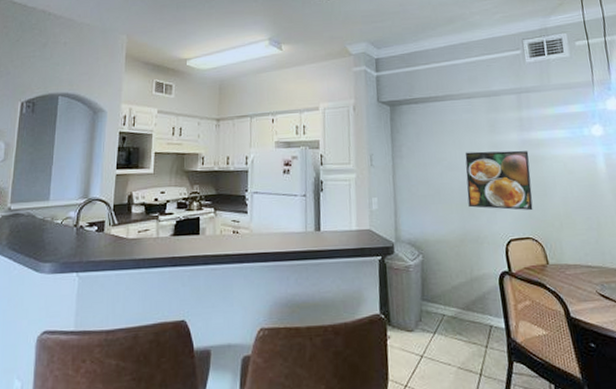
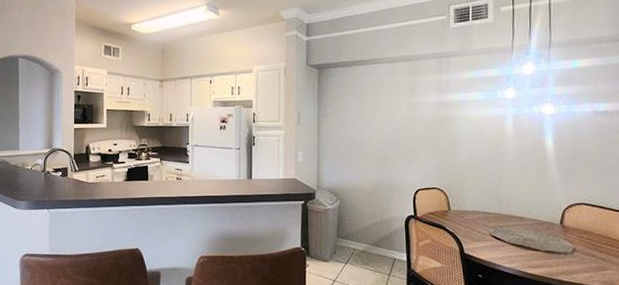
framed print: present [465,150,533,211] -> none [383,111,443,165]

